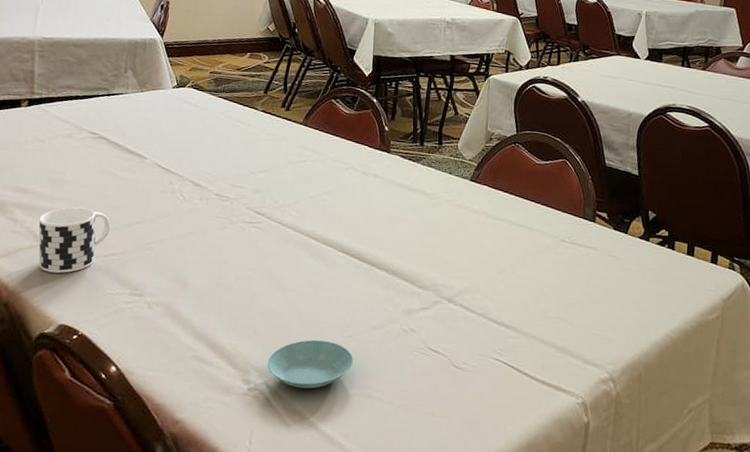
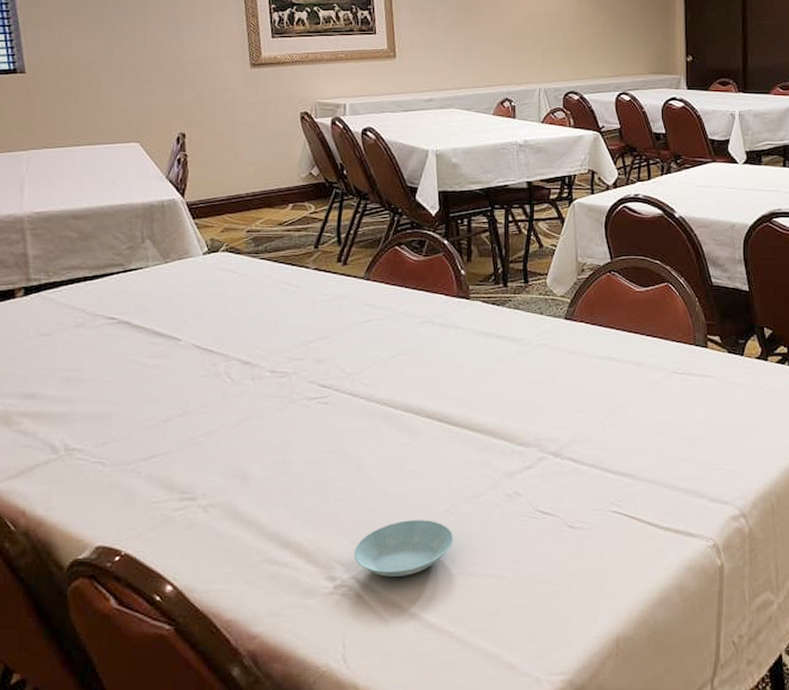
cup: present [38,207,111,274] -> none [55,407,146,488]

